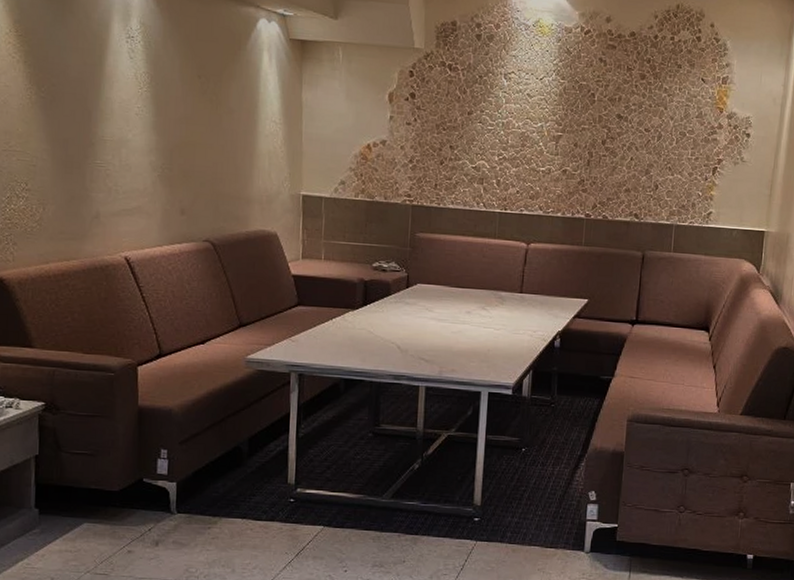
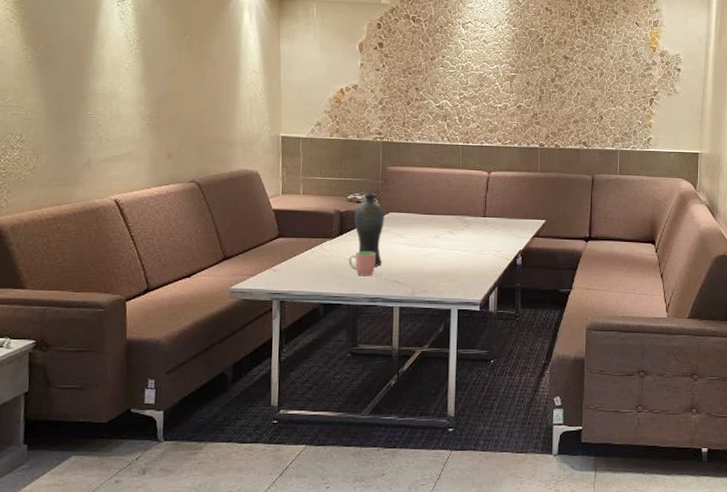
cup: none [371,324,402,352] -> present [348,251,376,276]
vase: none [379,261,412,342] -> present [354,193,385,267]

